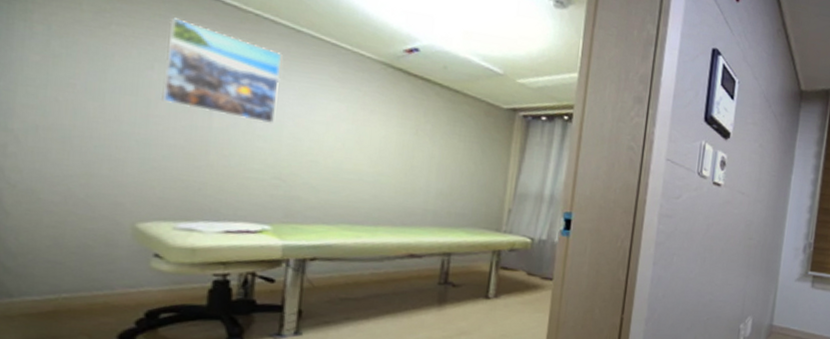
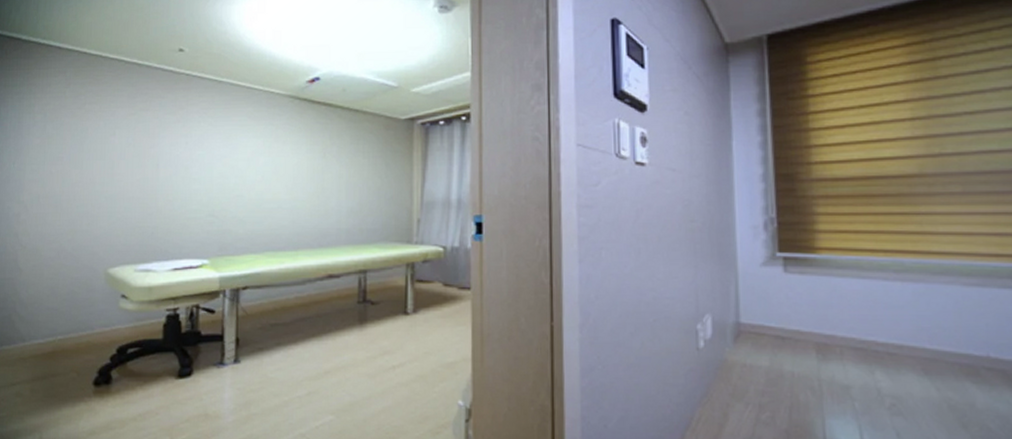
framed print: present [162,17,283,123] -> none [122,90,209,166]

